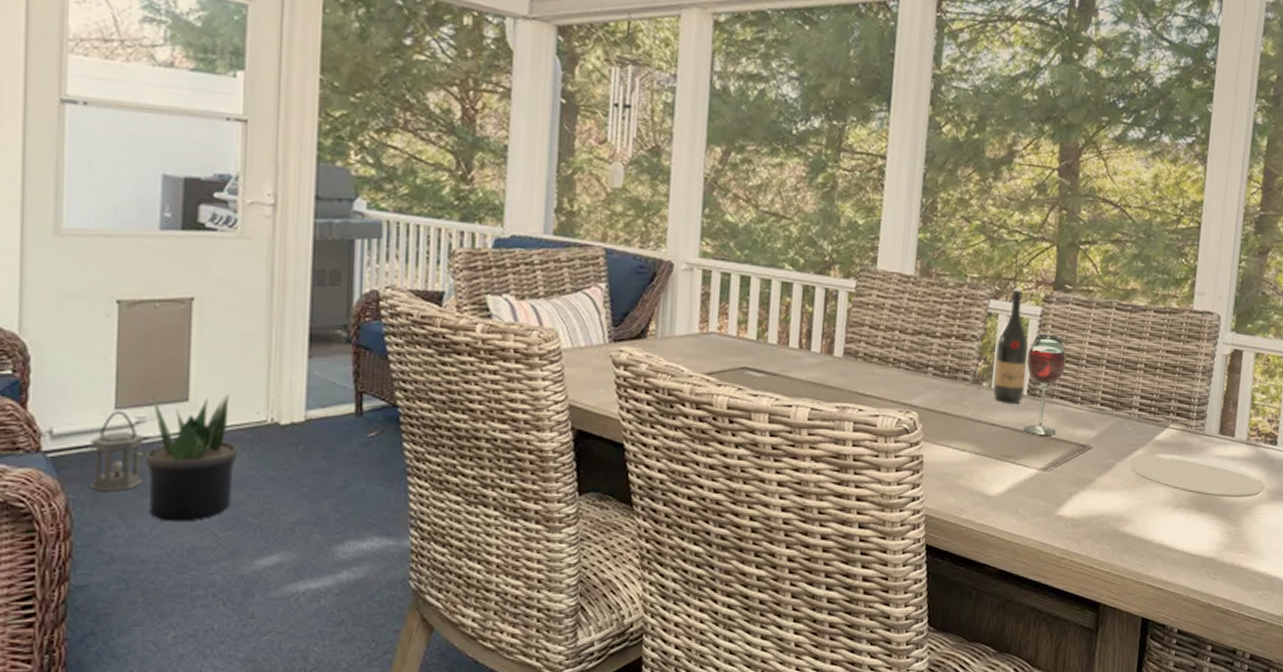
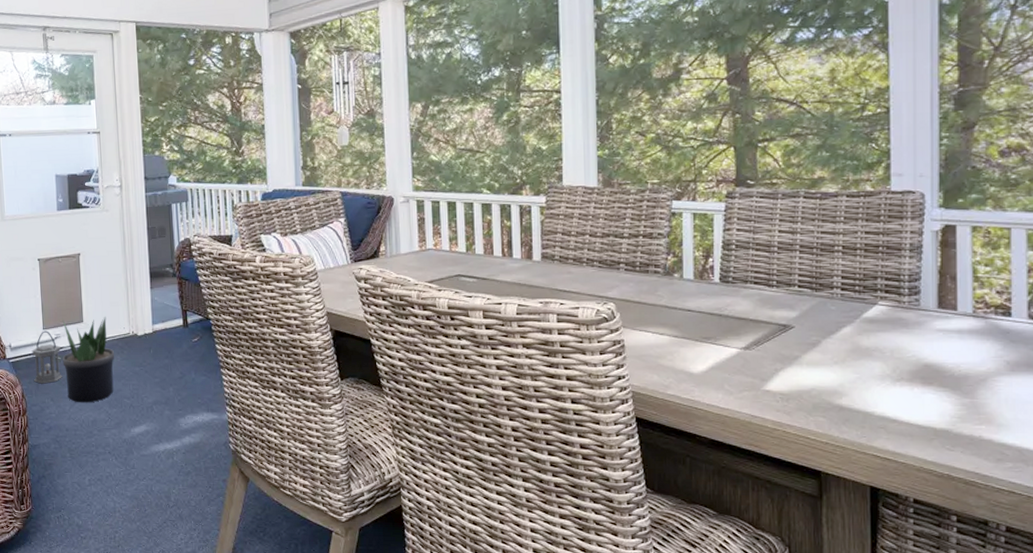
wine bottle: present [993,288,1029,404] -> none [684,188,717,291]
wineglass: present [1024,333,1066,435] -> none [716,226,756,317]
plate: present [1127,453,1265,498] -> none [835,330,1002,370]

